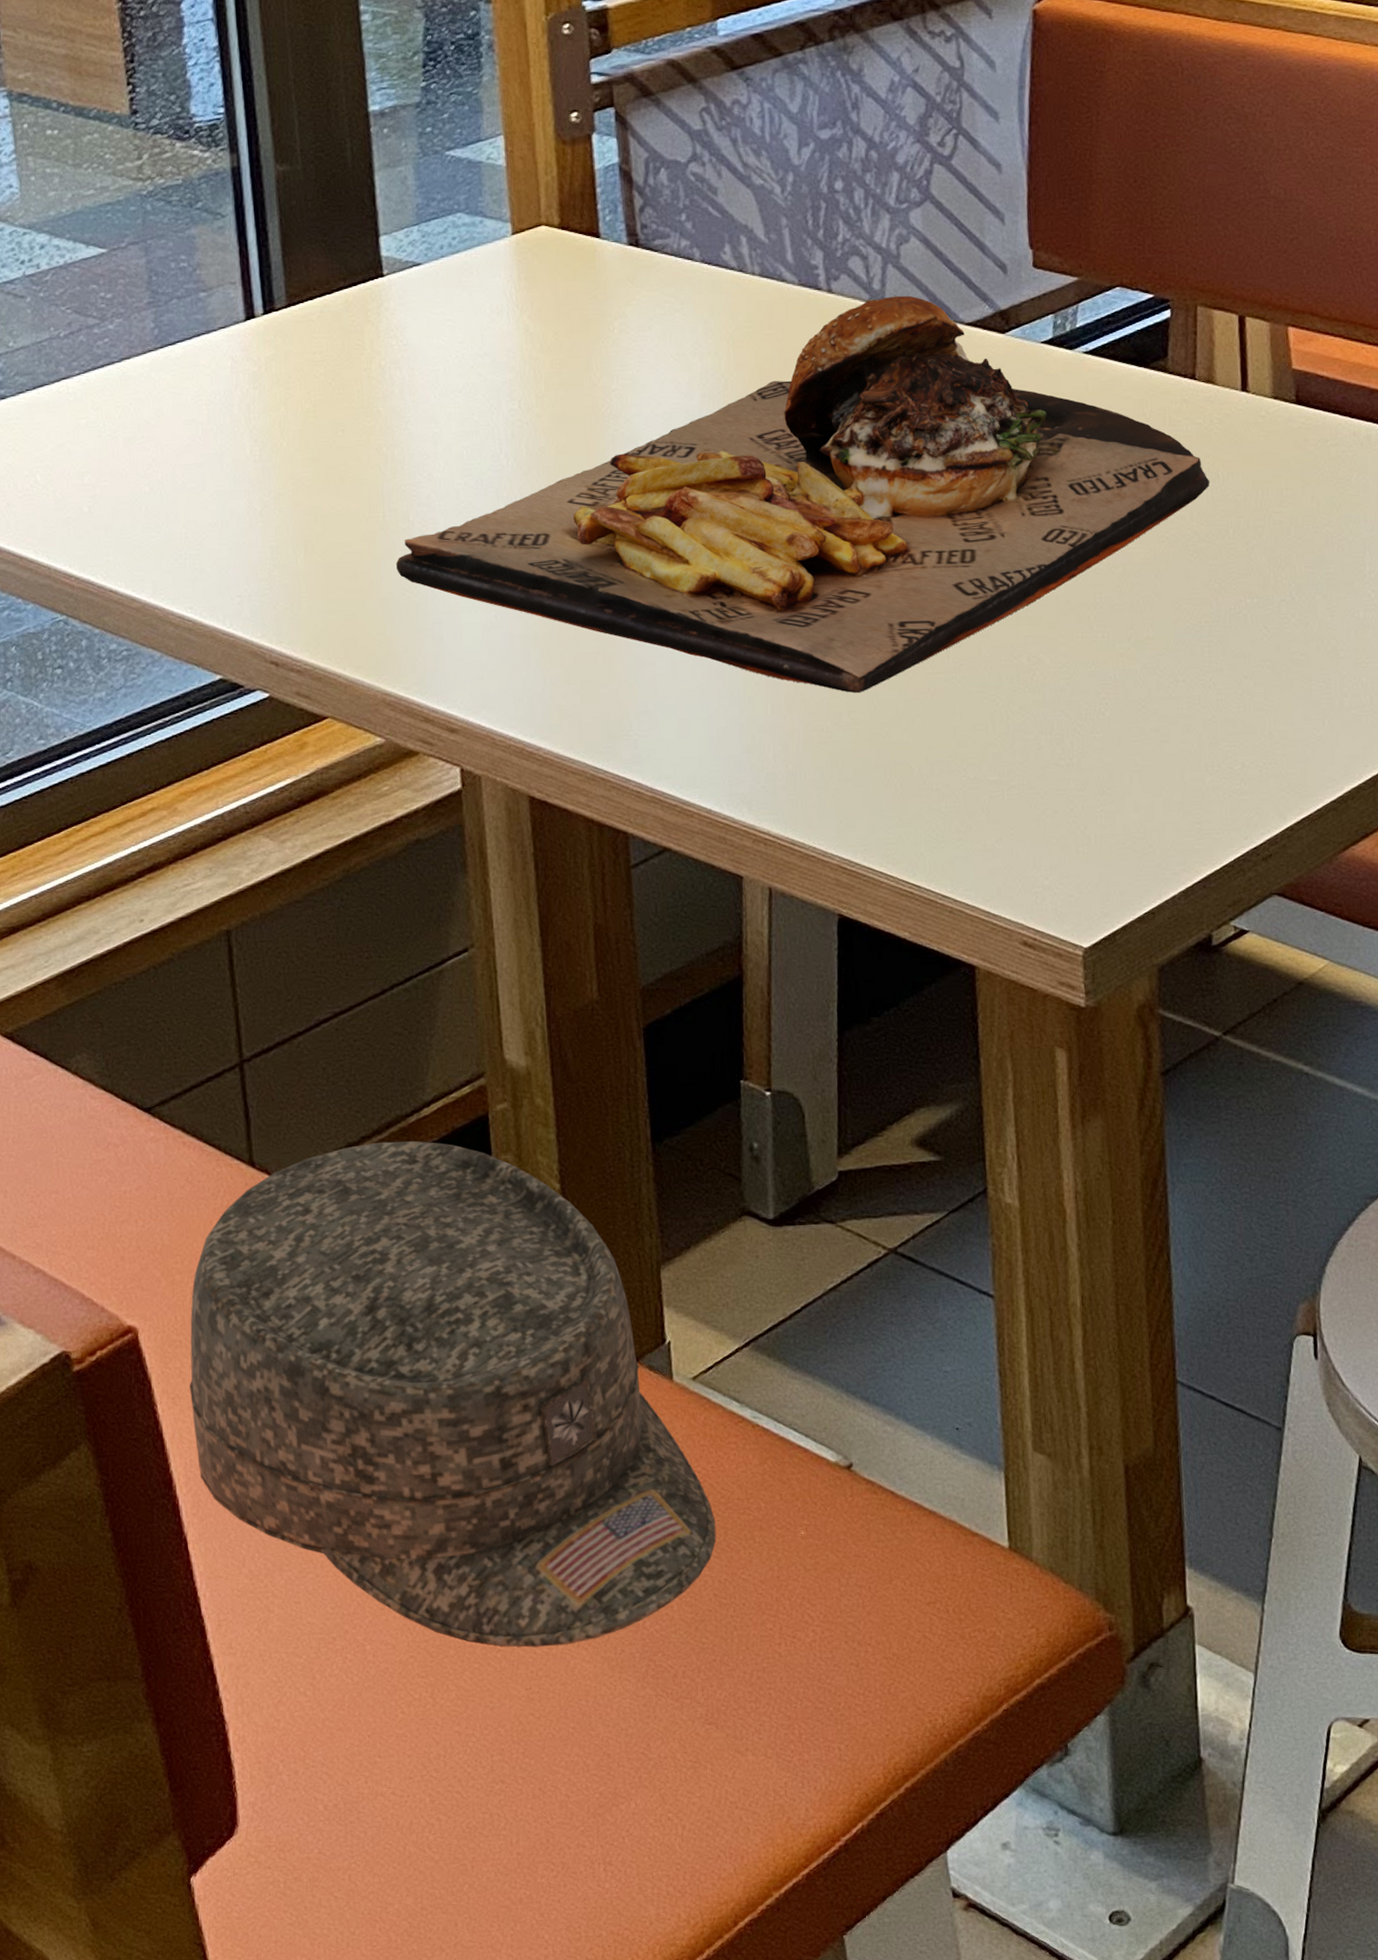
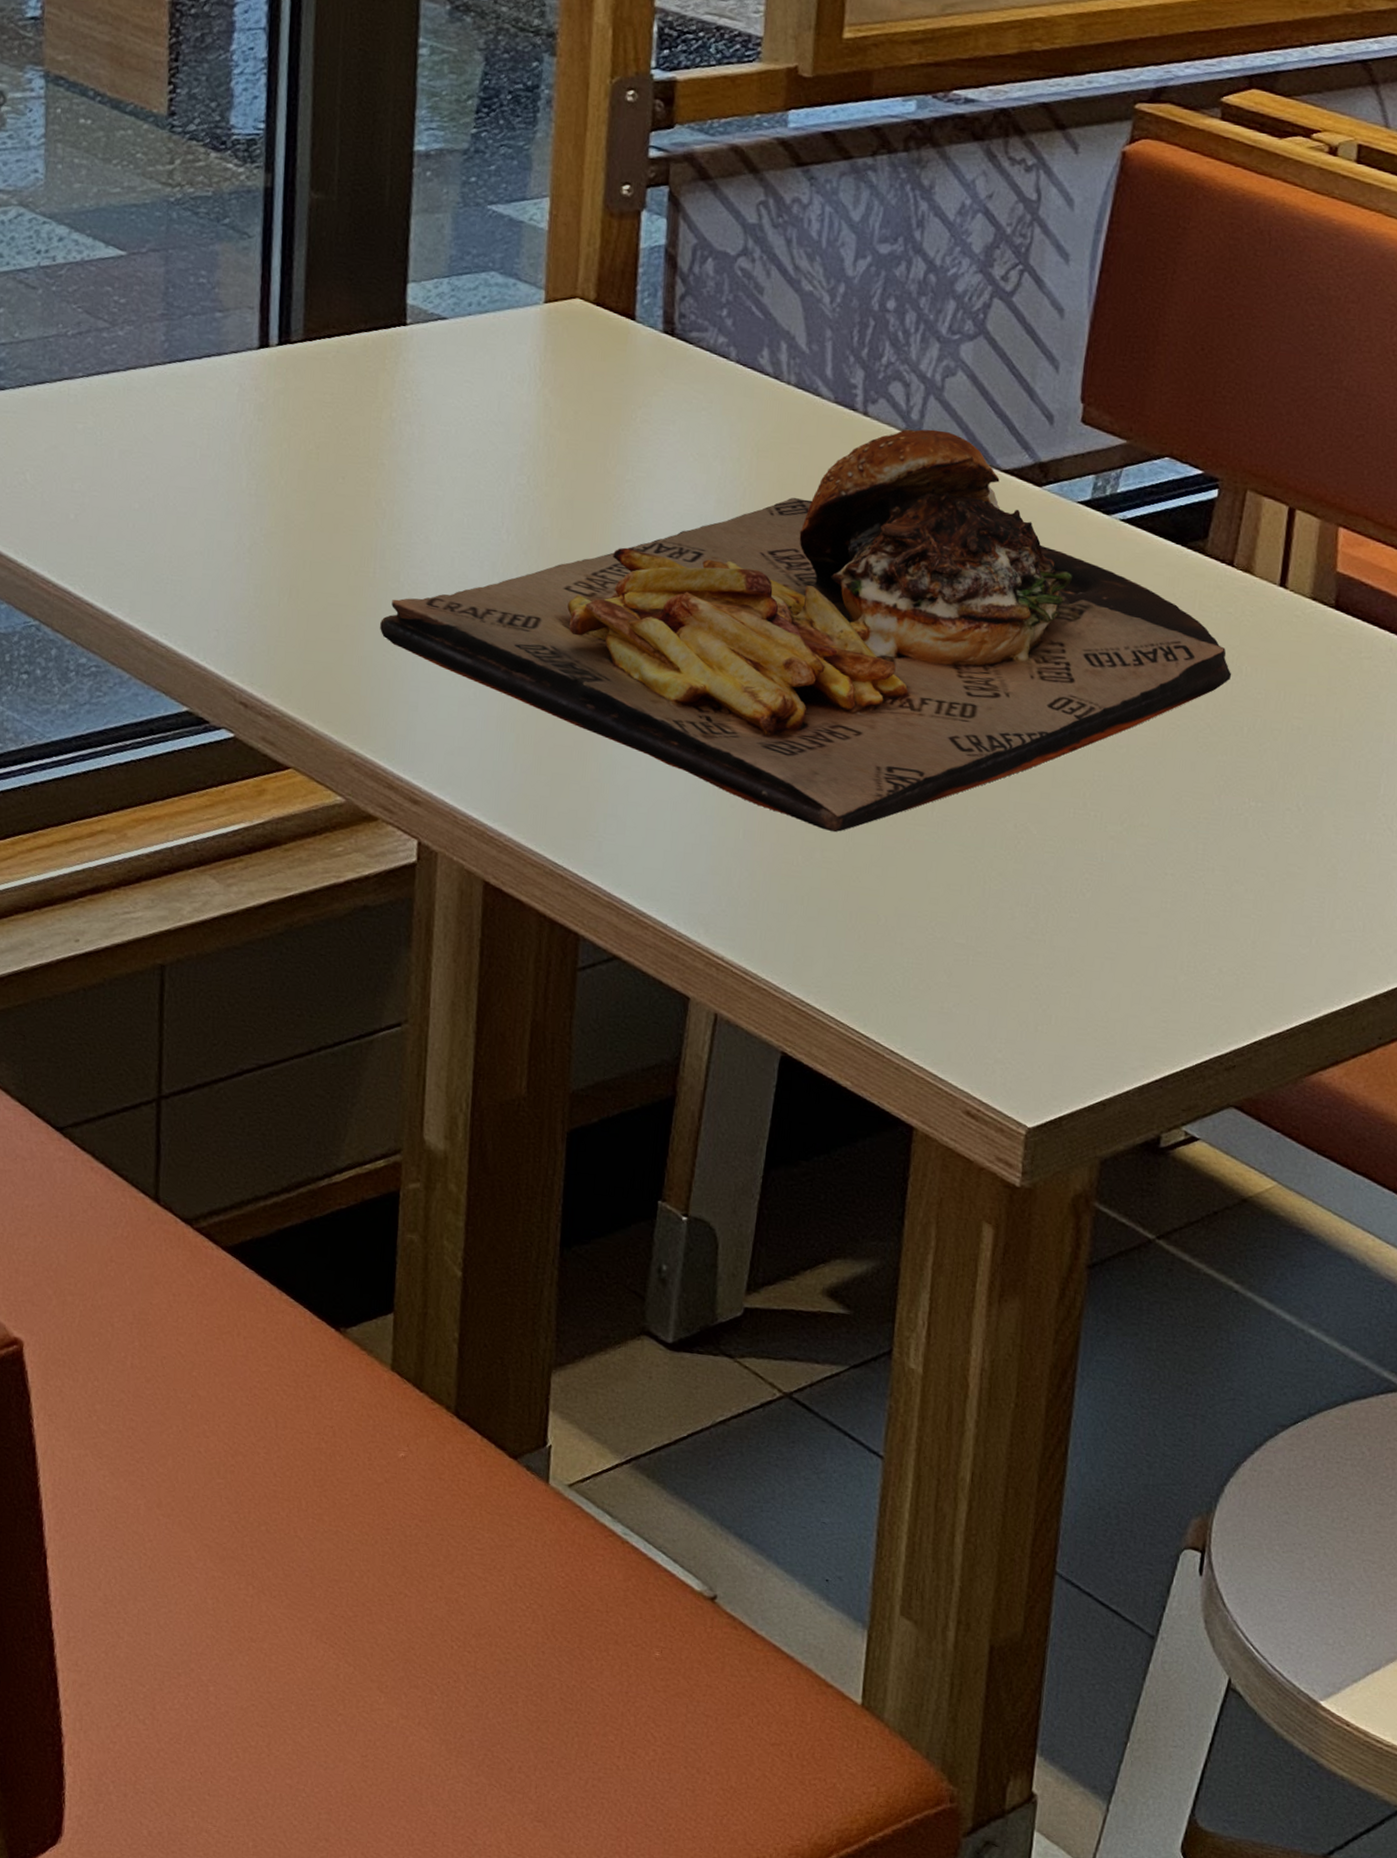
cap: present [190,1140,717,1648] -> none [67,1199,572,1721]

